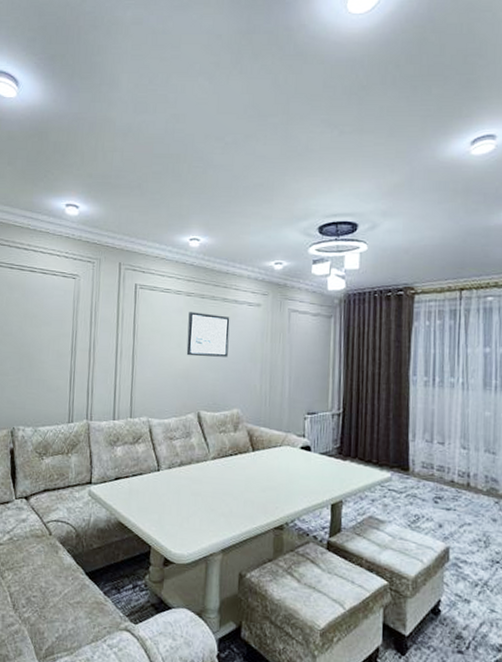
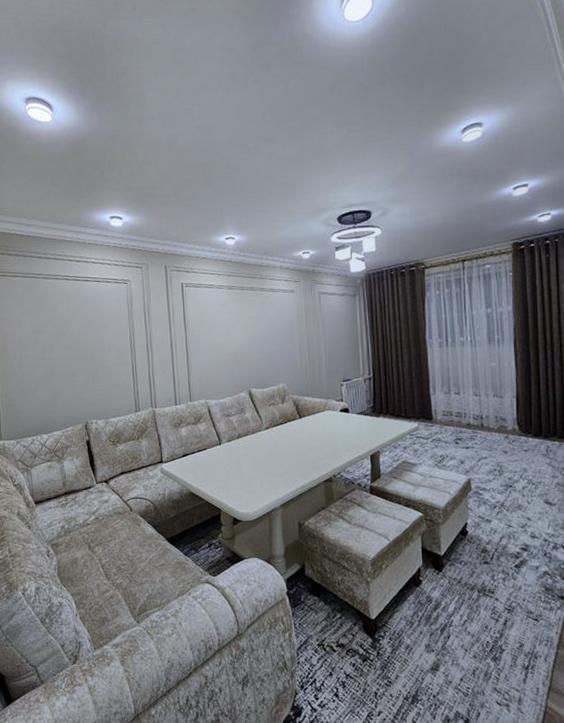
wall art: present [186,312,230,357] -> none [232,303,270,342]

